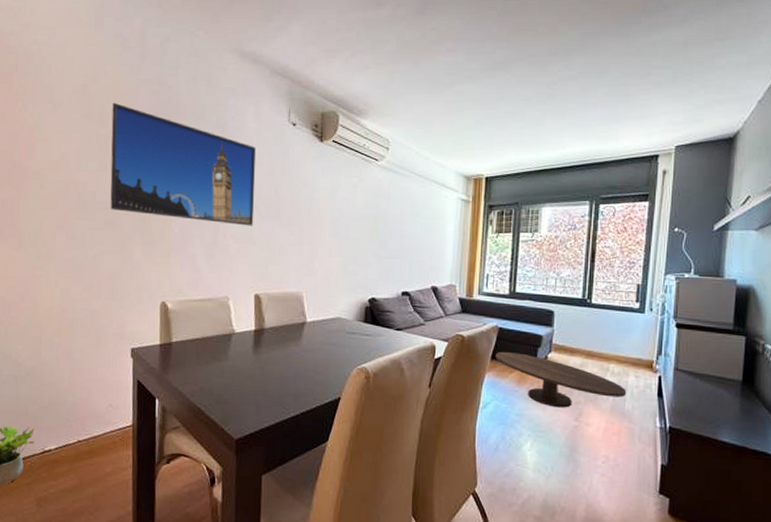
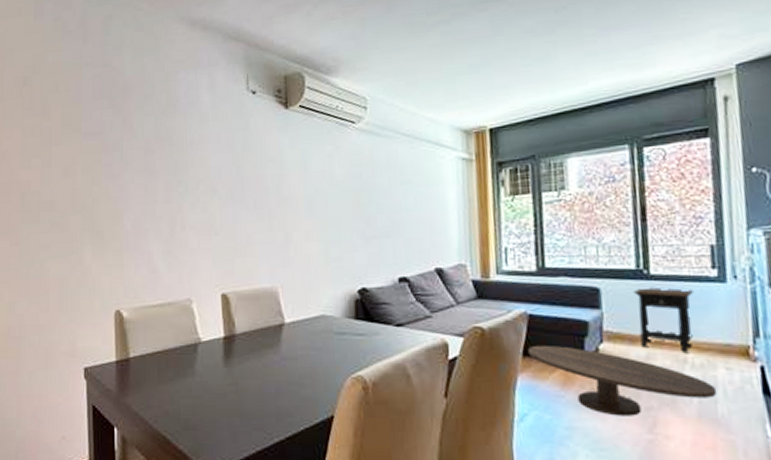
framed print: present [110,102,256,226] -> none [54,91,215,214]
side table: none [577,313,622,364] -> present [633,287,695,354]

